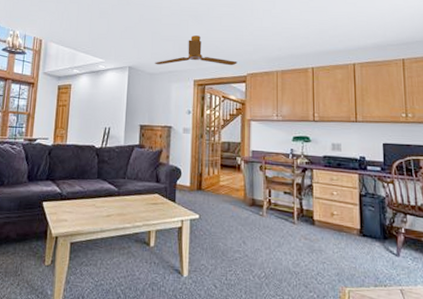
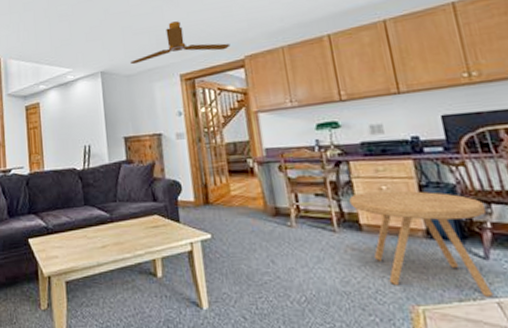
side table: none [309,195,403,285] -> present [349,190,494,297]

